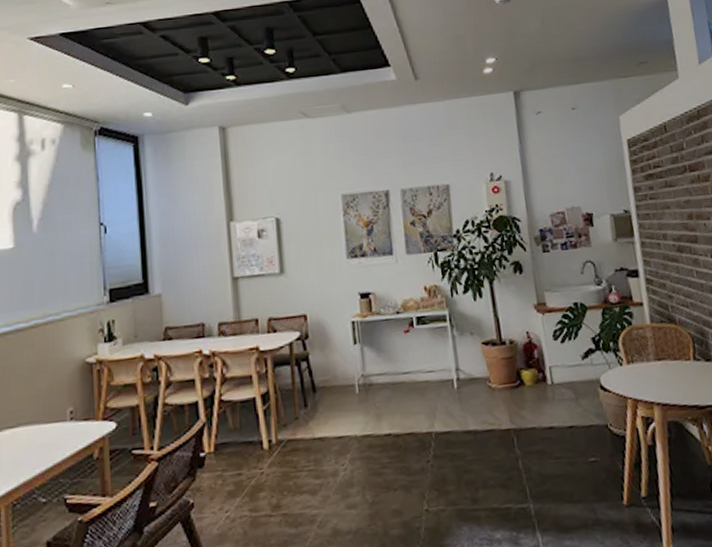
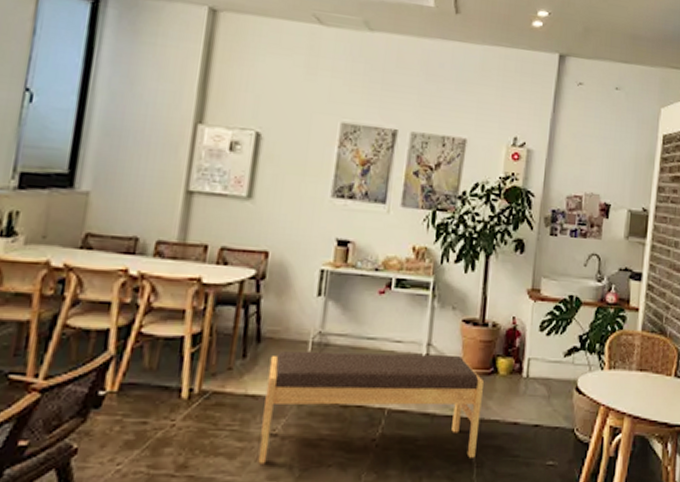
bench: none [327,375,522,497] -> present [258,351,484,464]

